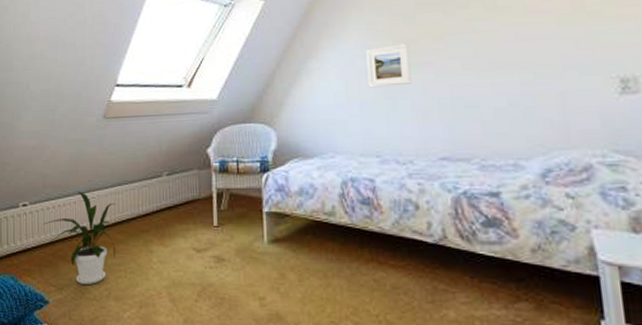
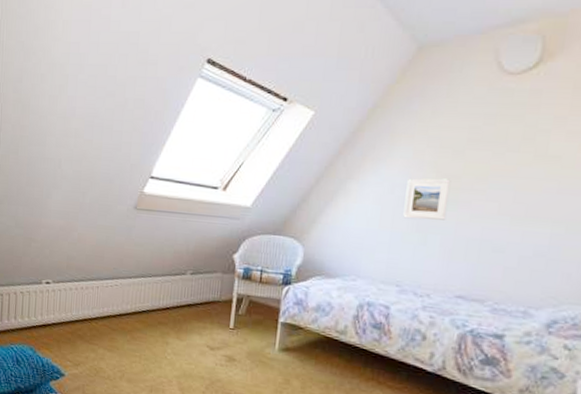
house plant: present [44,191,116,285] -> none [65,276,138,365]

